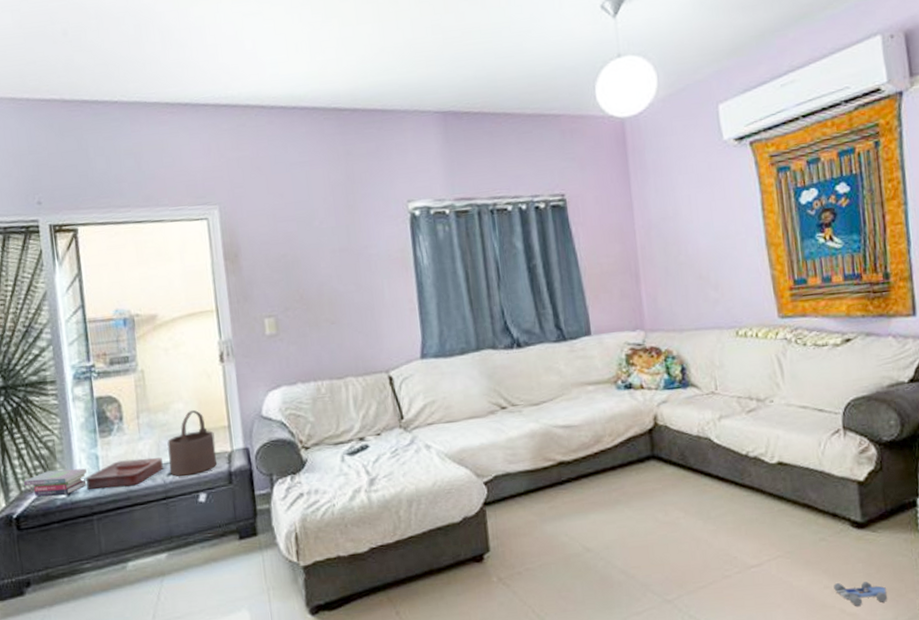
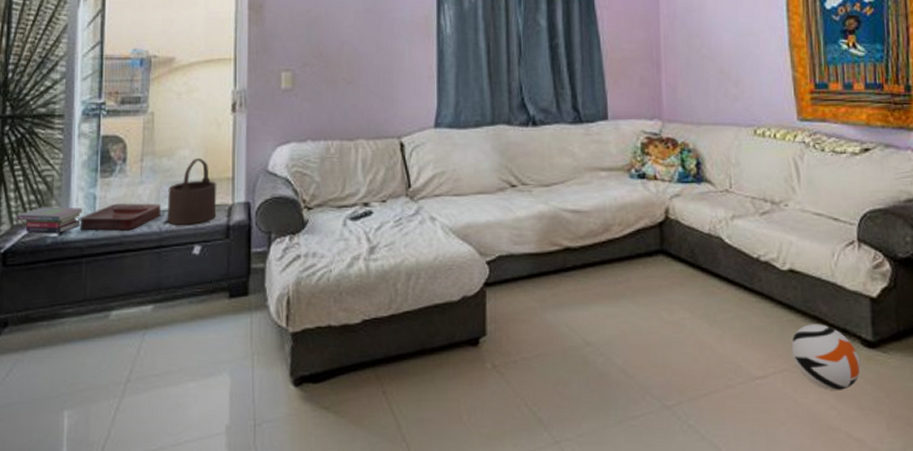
ball: none [783,510,851,571] -> present [791,324,861,390]
toy car: present [833,581,887,606] -> none [840,405,896,431]

